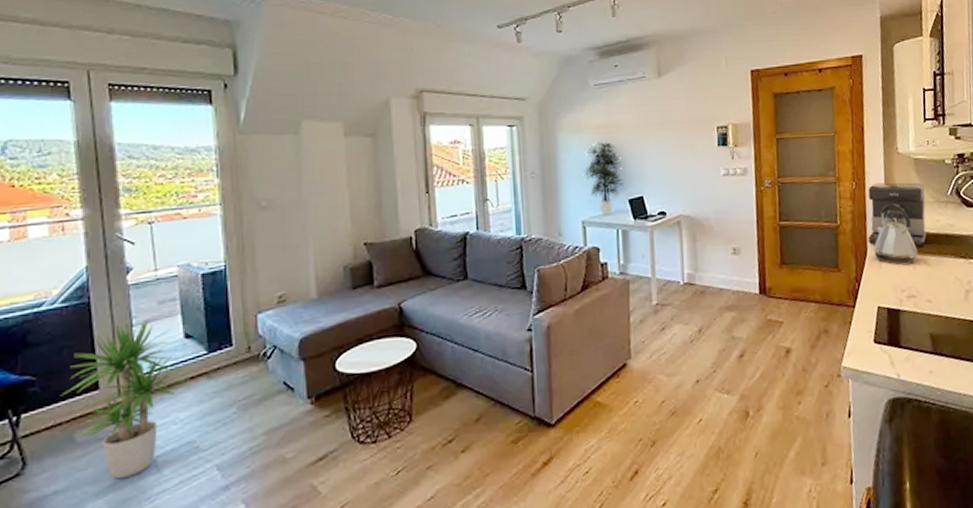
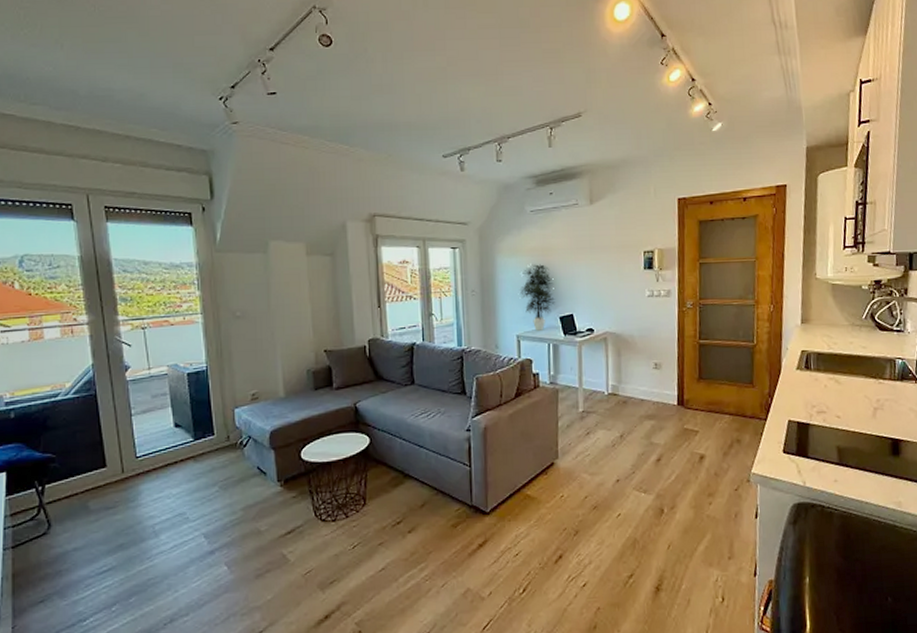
potted plant: present [62,318,191,480] -> none [77,409,180,541]
coffee maker: present [867,182,927,248] -> none [782,306,840,368]
kettle: present [873,203,918,265] -> none [787,326,830,383]

